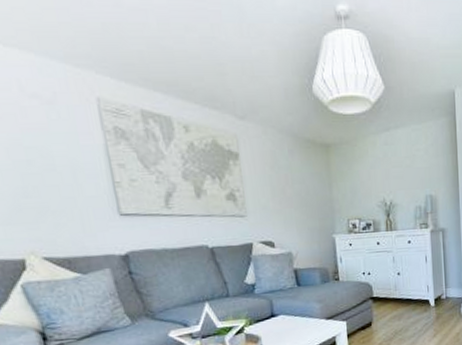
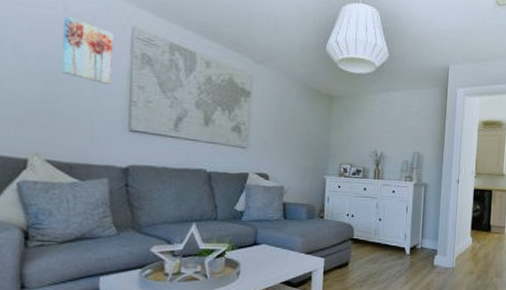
wall art: none [21,95,89,169] -> present [60,15,114,85]

